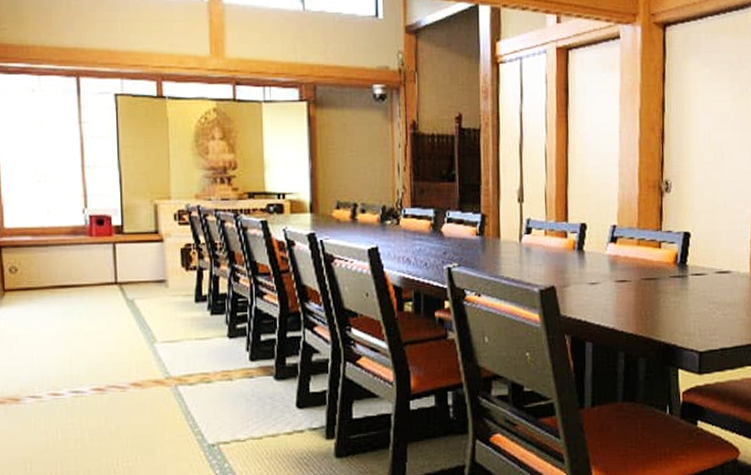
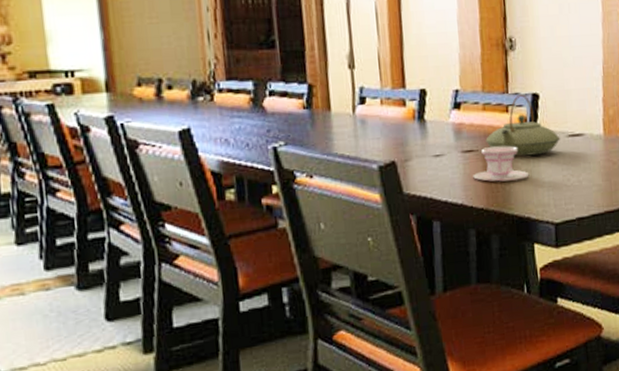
teacup: none [625,278,677,311] -> present [473,146,530,182]
teapot: none [638,232,708,289] -> present [485,94,561,156]

